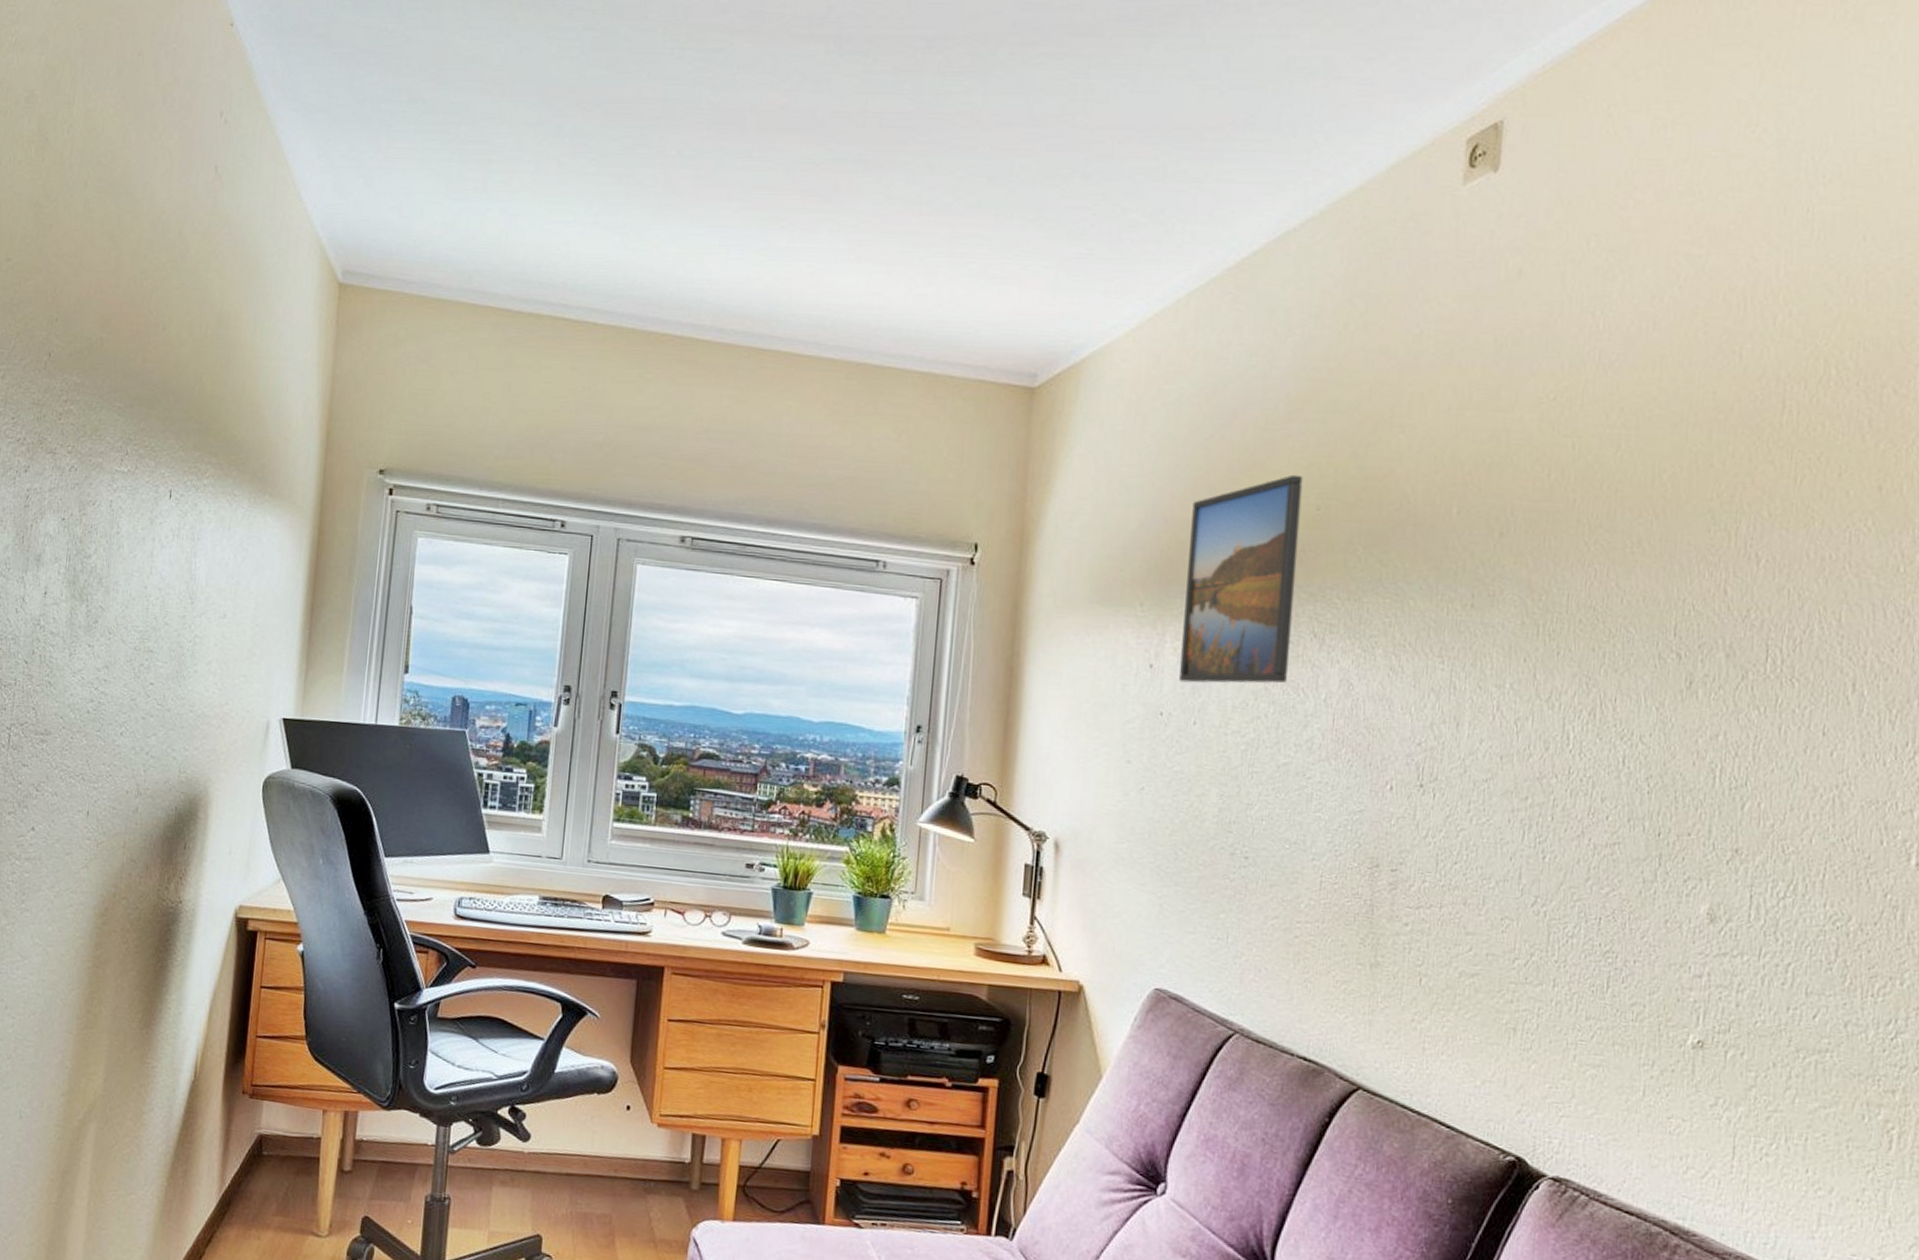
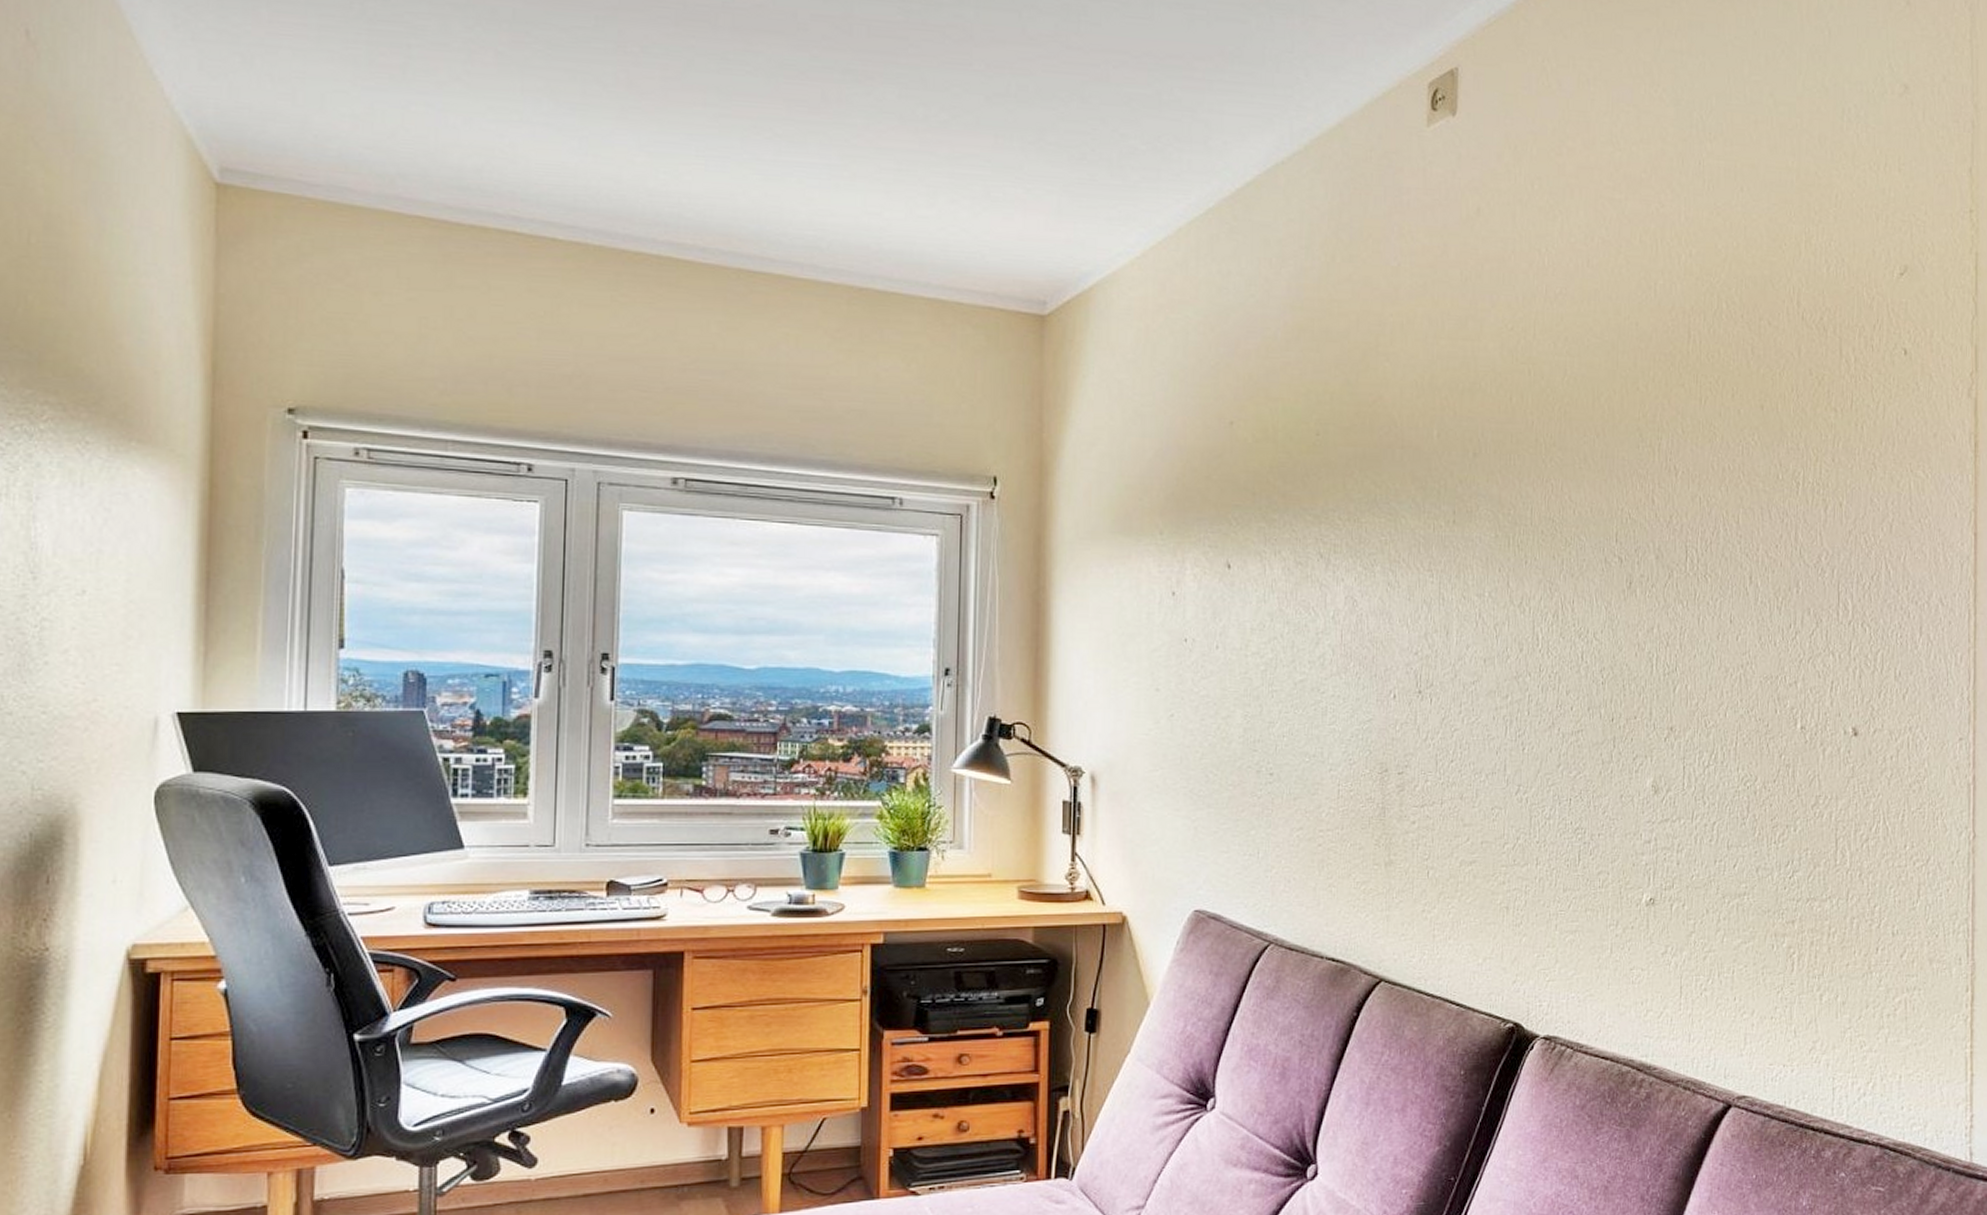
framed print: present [1179,474,1304,684] -> none [1201,401,1303,608]

